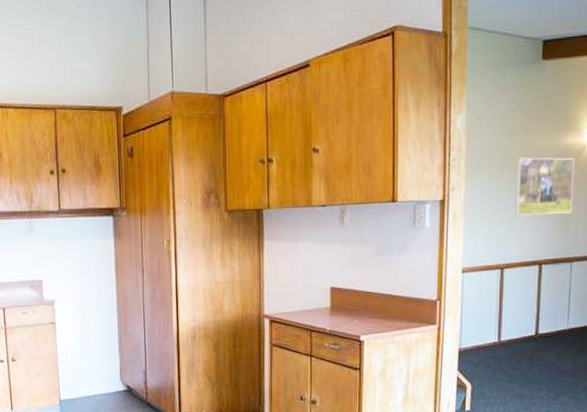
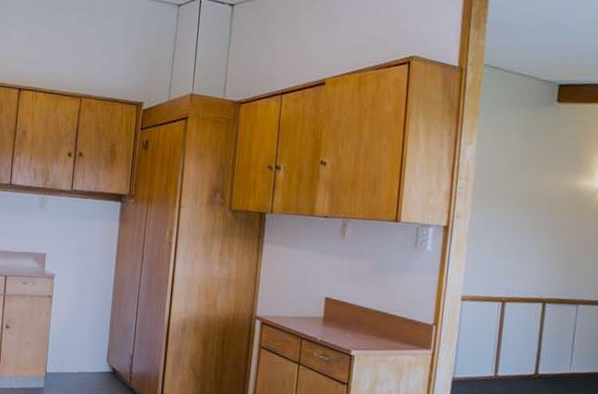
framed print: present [515,157,575,216] -> none [520,193,586,255]

